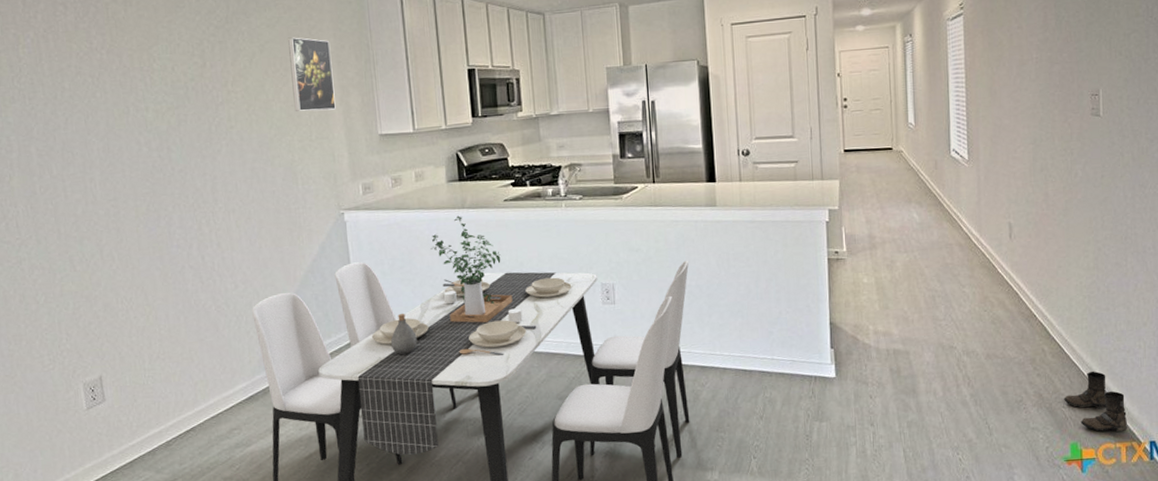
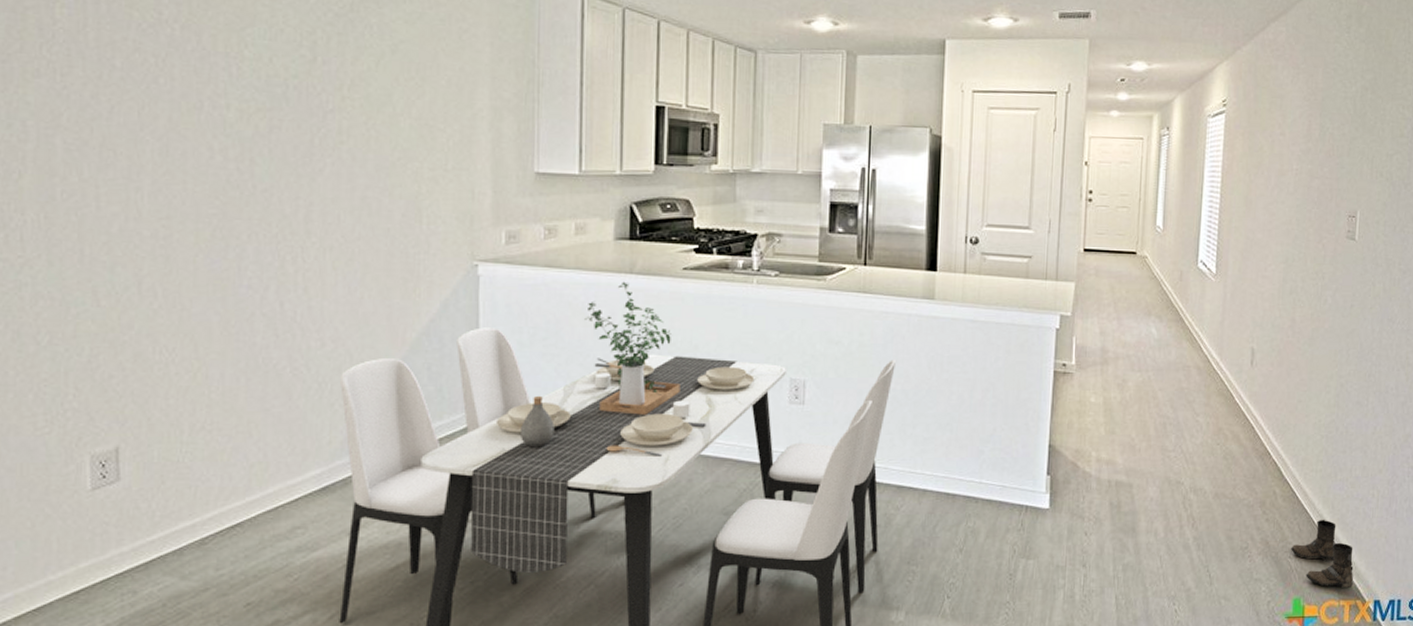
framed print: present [288,37,336,111] -> none [428,39,485,136]

